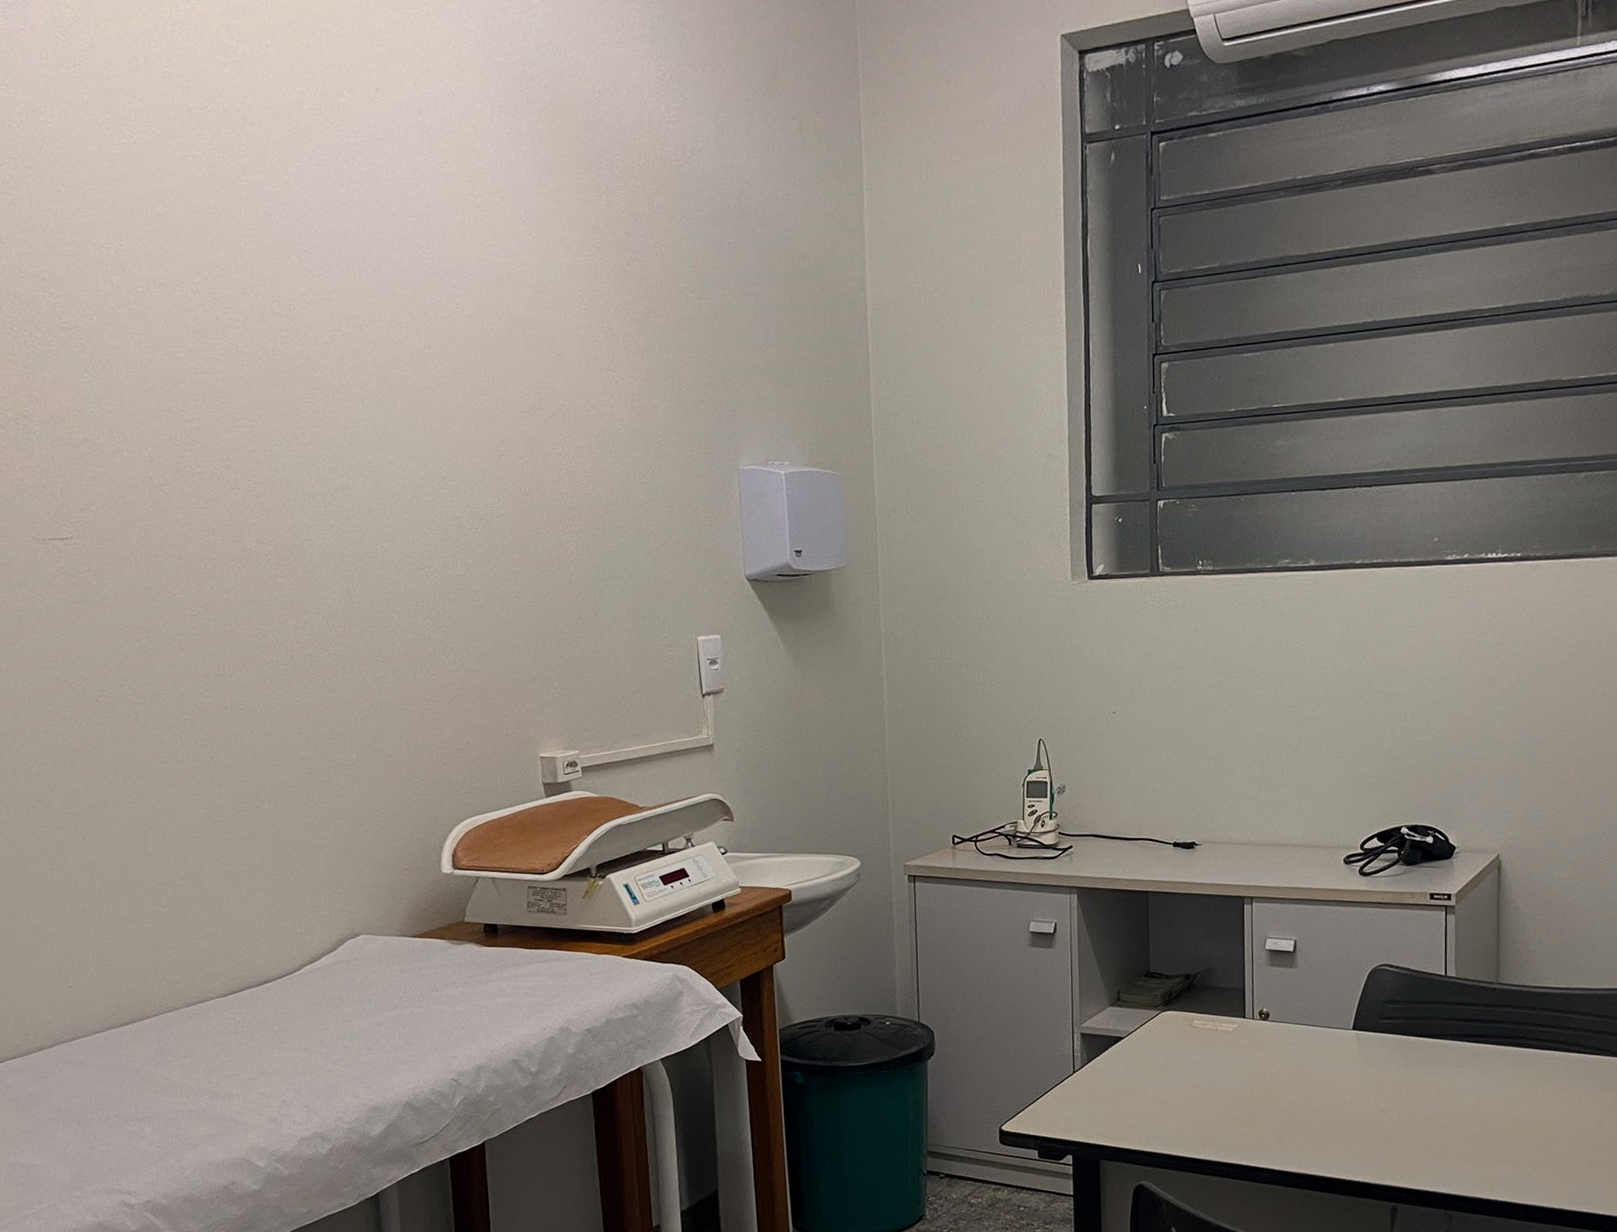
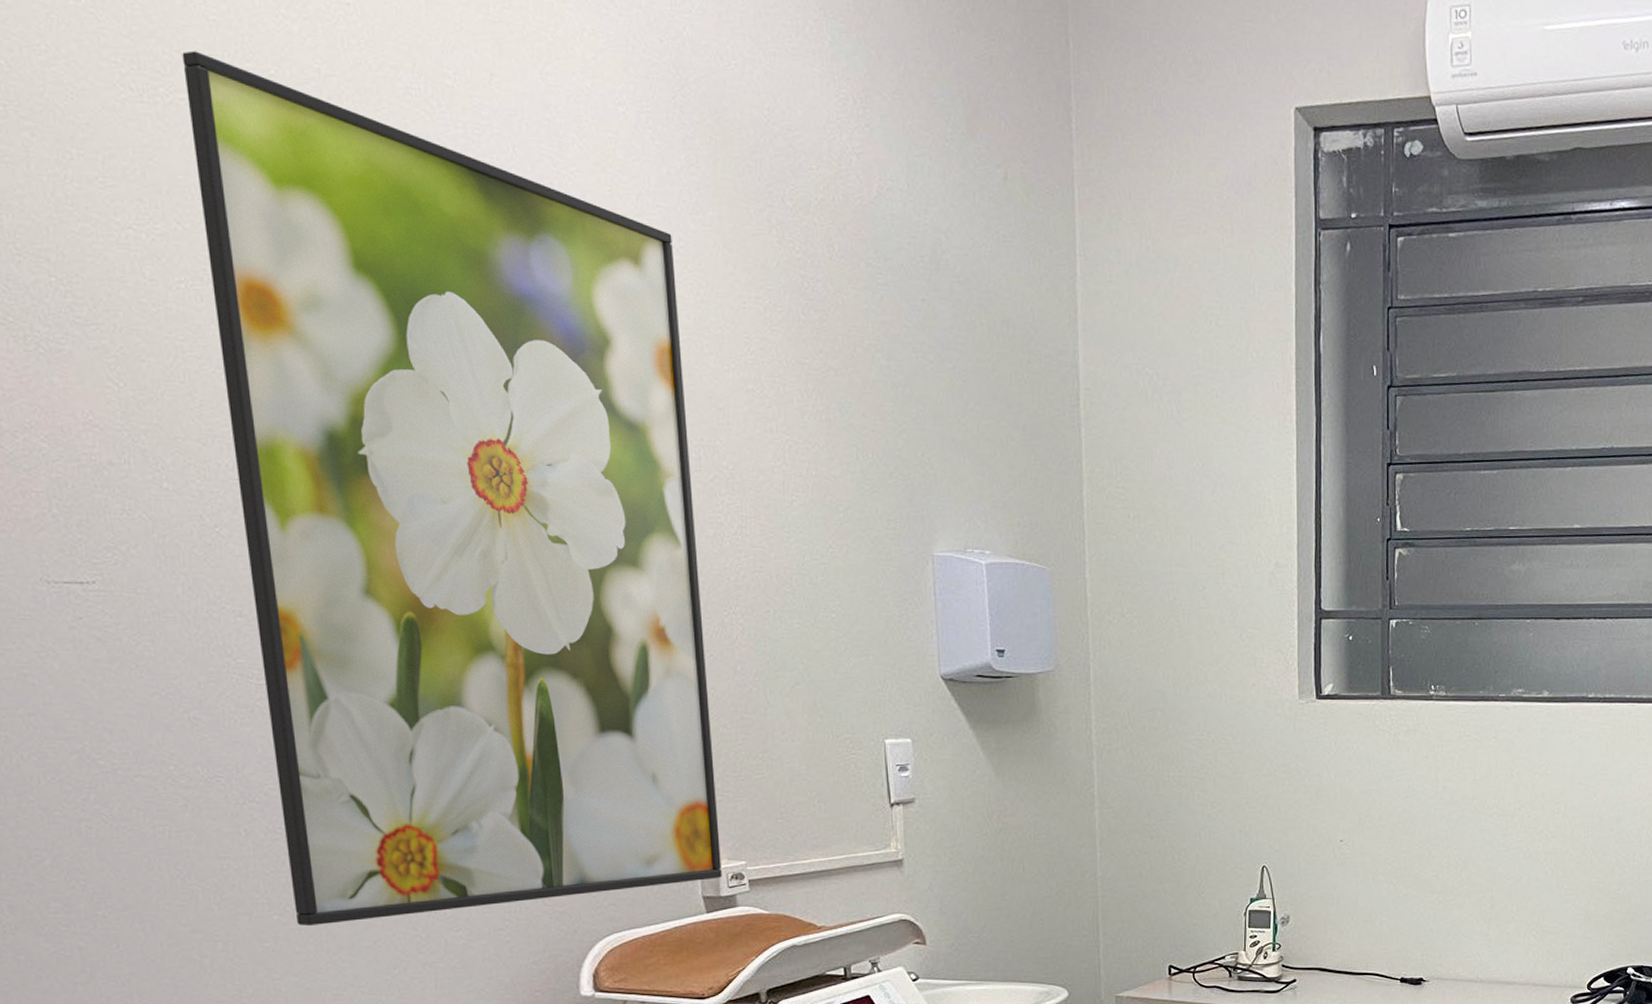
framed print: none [143,98,559,818] -> present [182,51,722,927]

